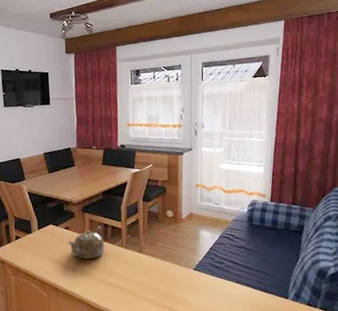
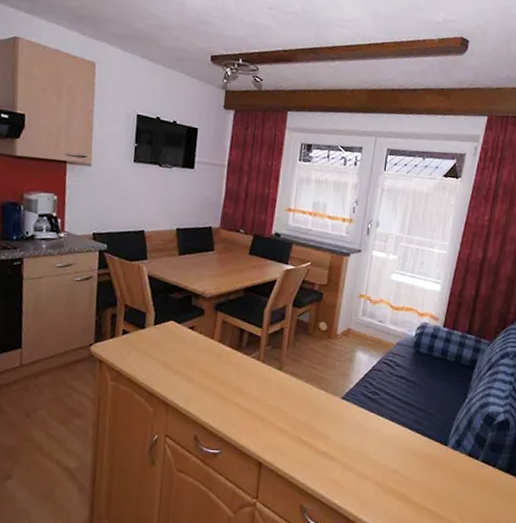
teapot: present [68,226,104,259] -> none [190,330,237,371]

